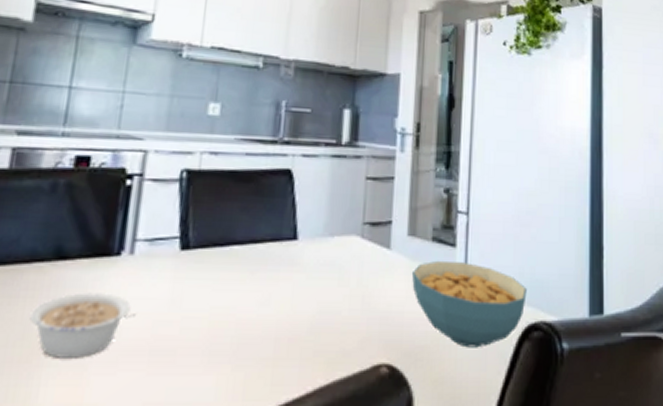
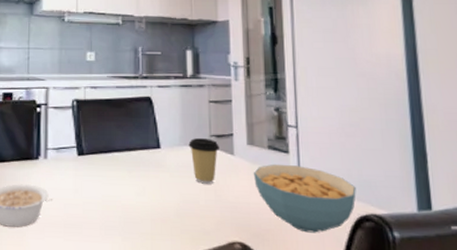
coffee cup: none [334,226,373,288] -> present [188,138,219,184]

